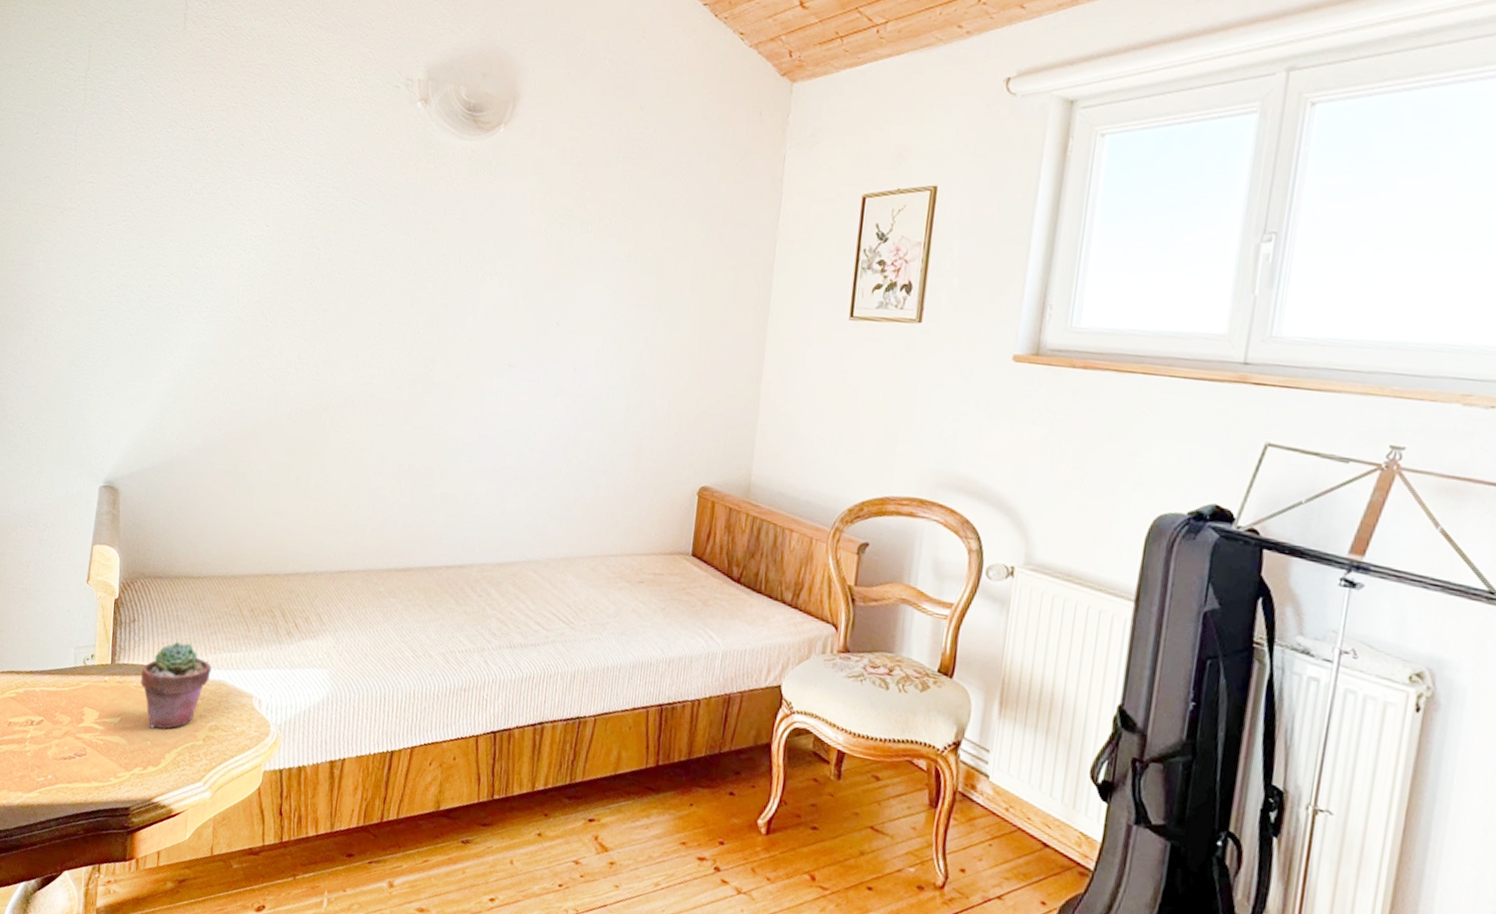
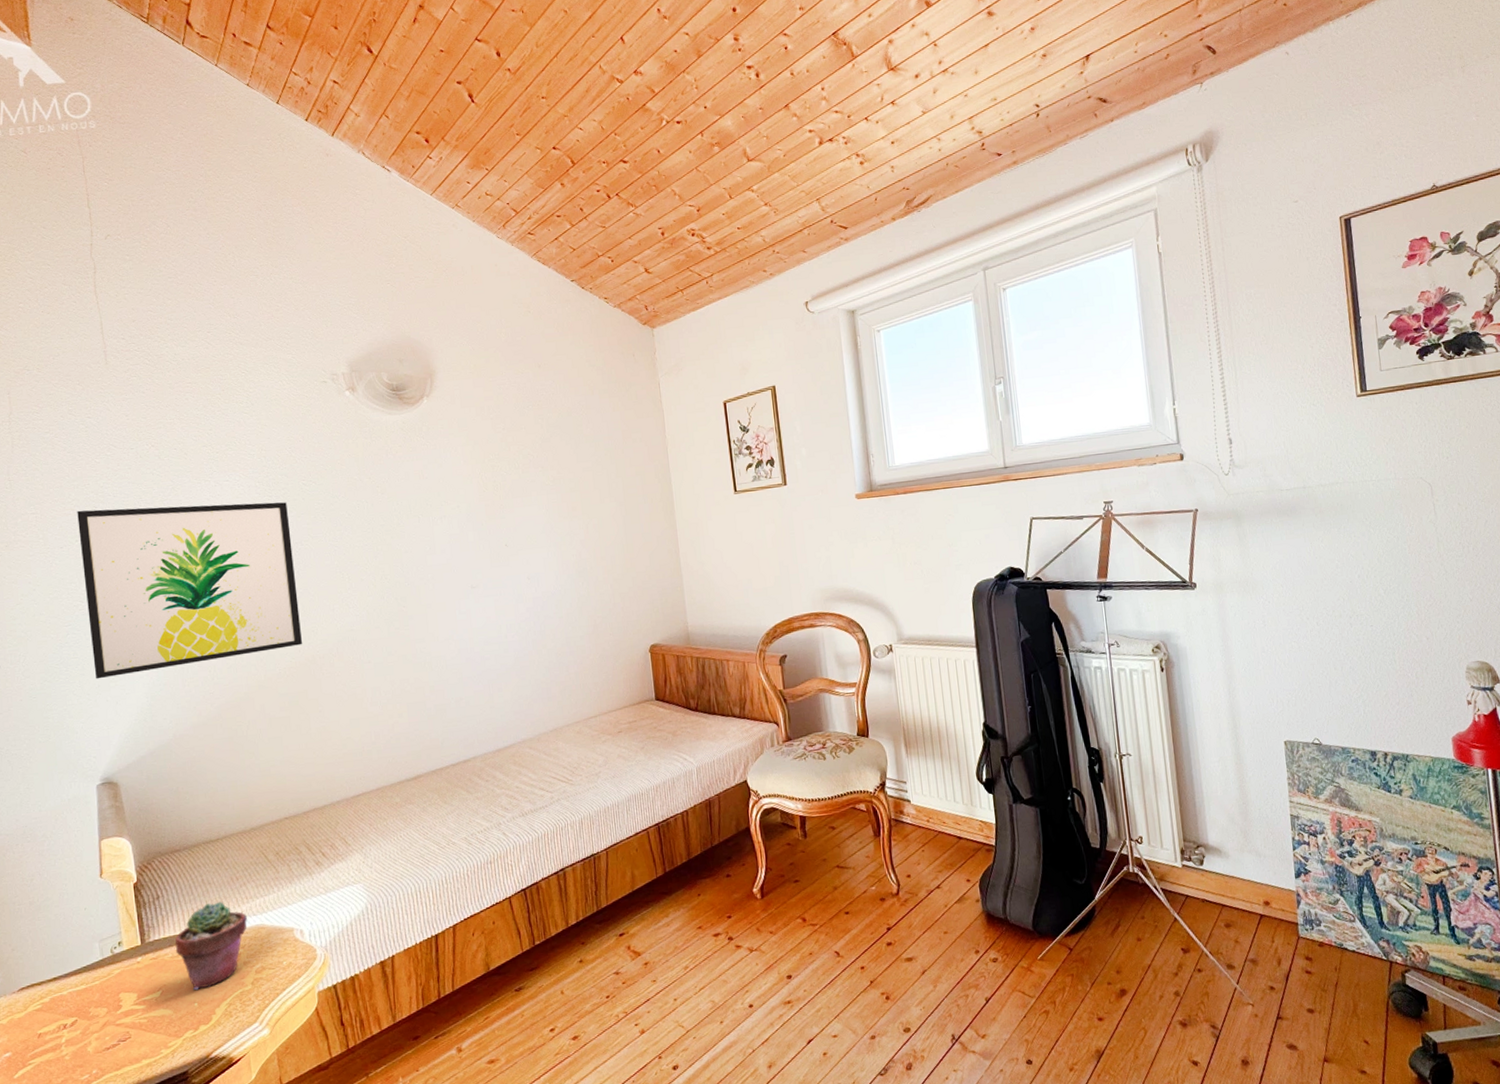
wall art: none [117,187,333,388] -> present [77,502,302,679]

